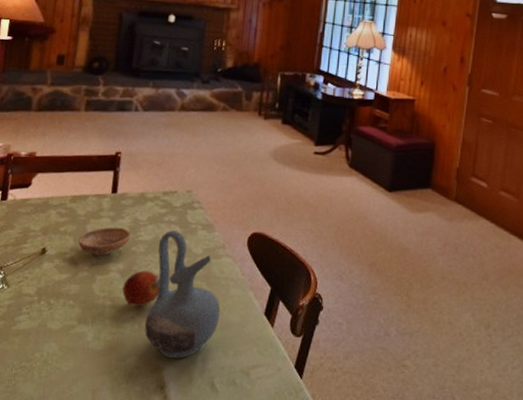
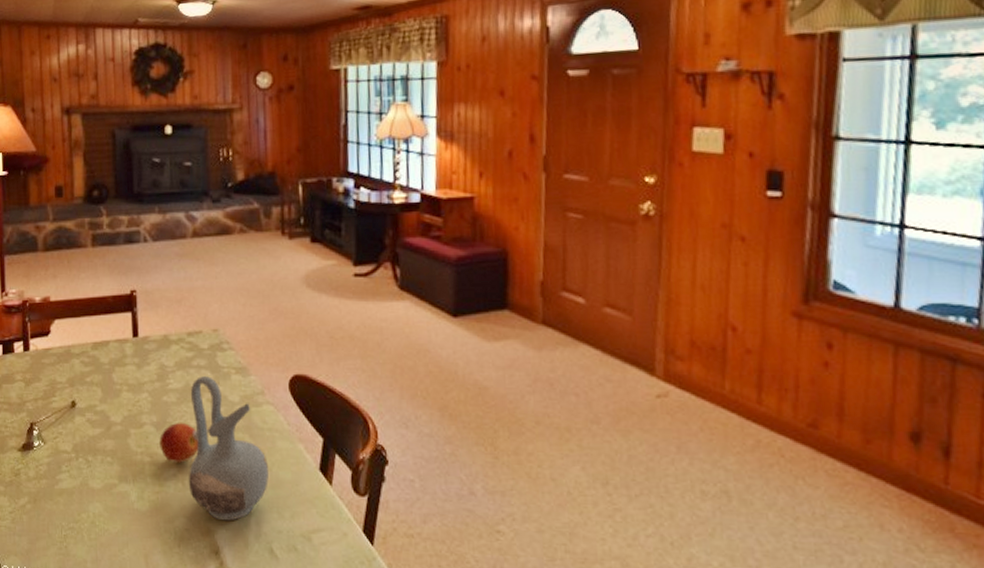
bowl: present [78,227,131,256] -> none [107,375,160,408]

